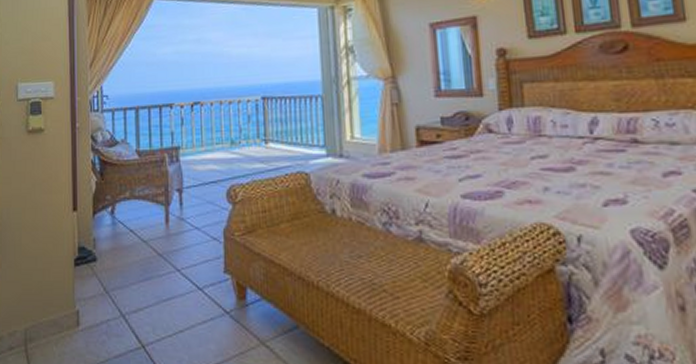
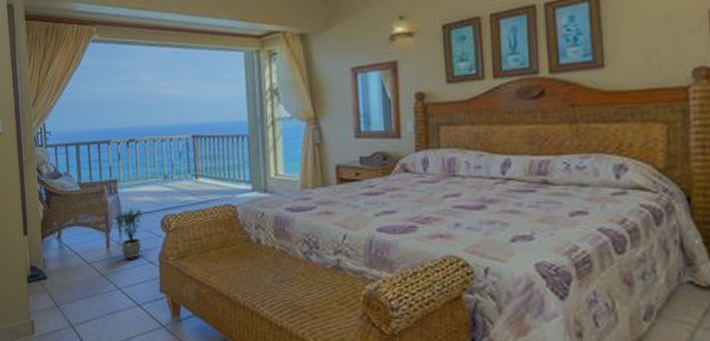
potted plant: none [170,179,207,237] -> present [110,209,143,260]

